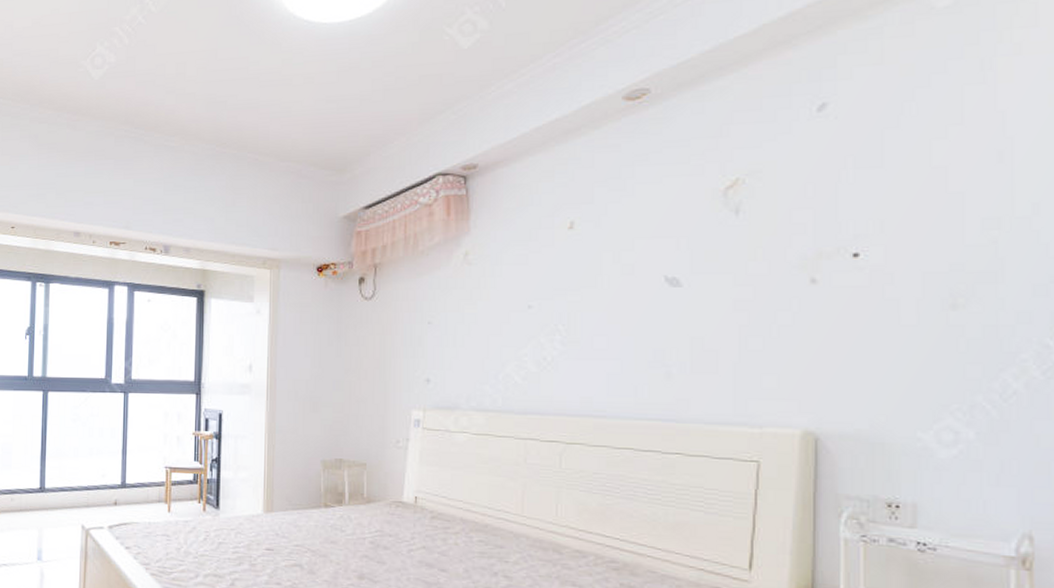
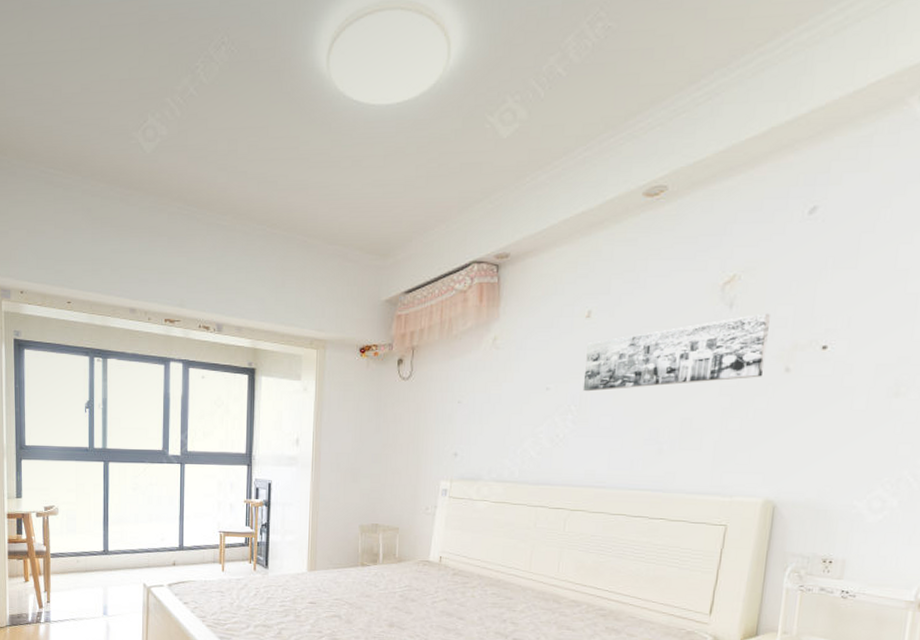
wall art: none [570,218,785,309] -> present [582,313,770,392]

